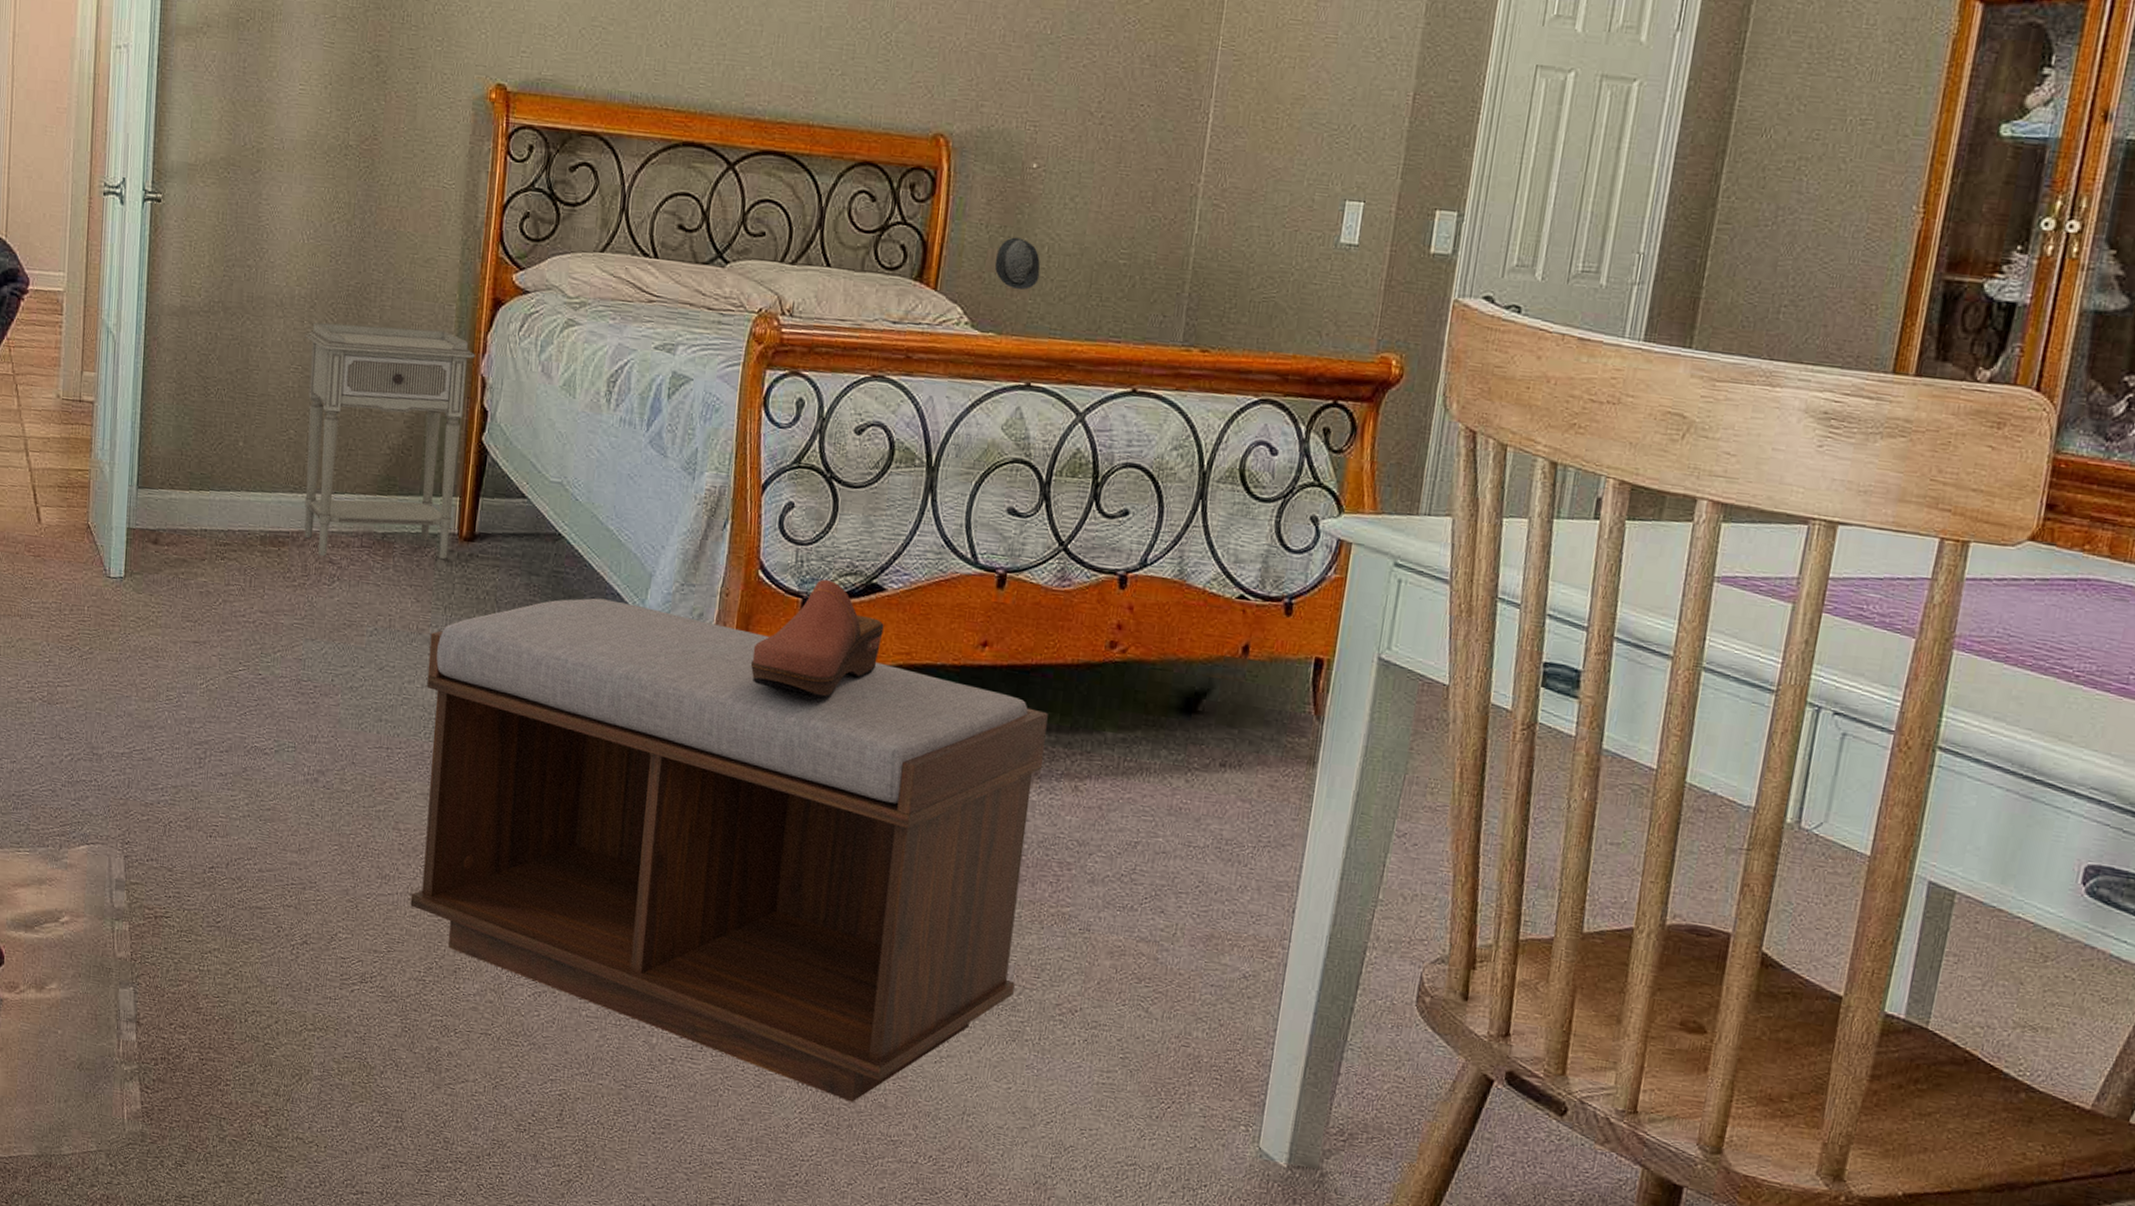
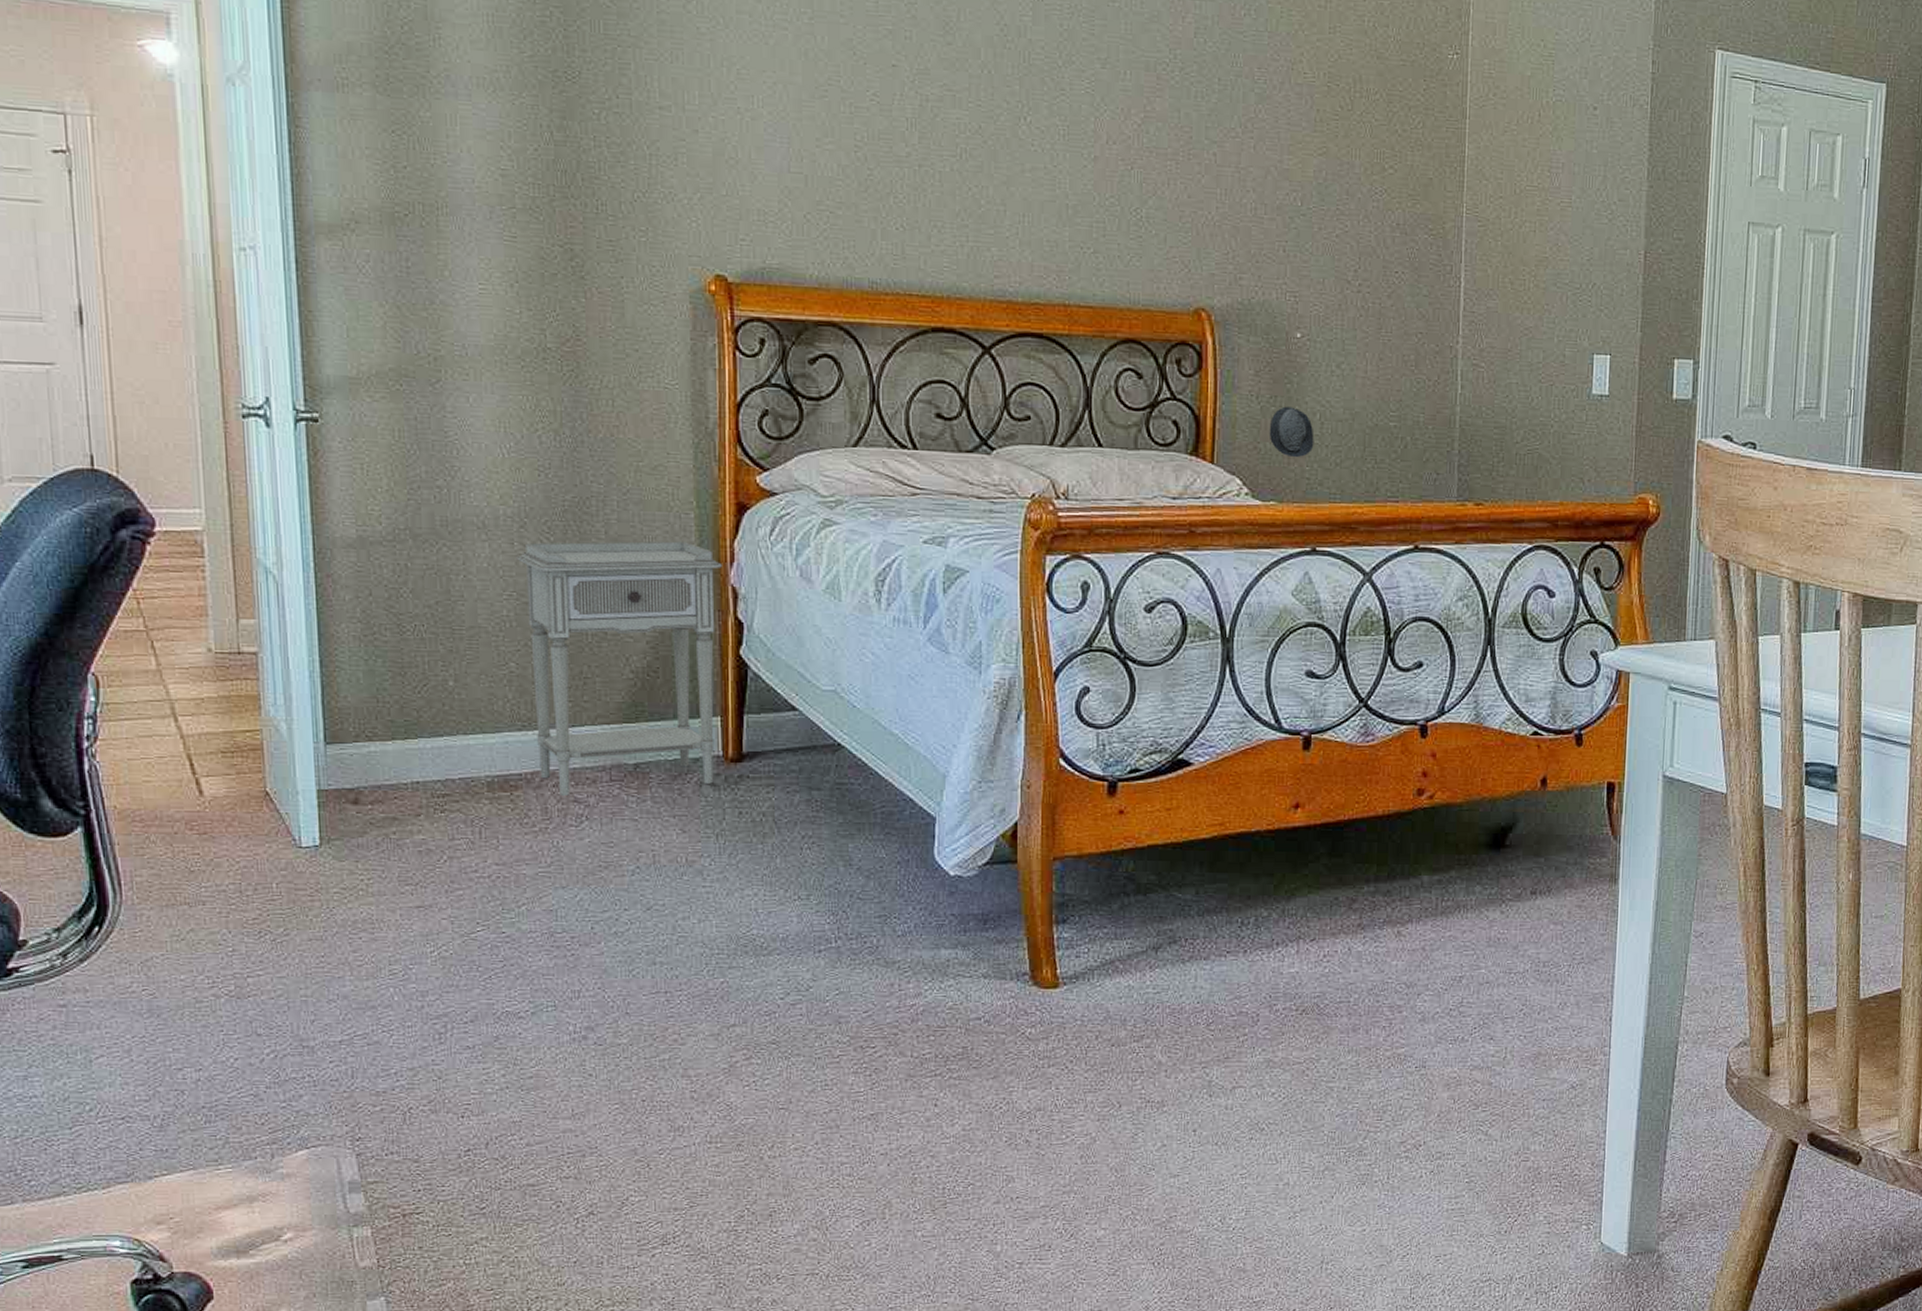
bench: present [410,598,1048,1102] -> none [703,806,1365,1272]
clog: present [750,579,884,699] -> none [1060,760,1194,880]

